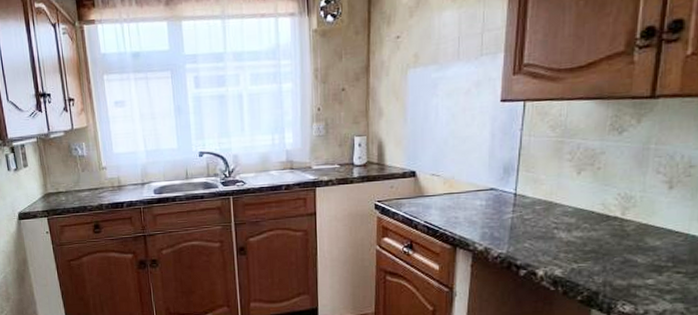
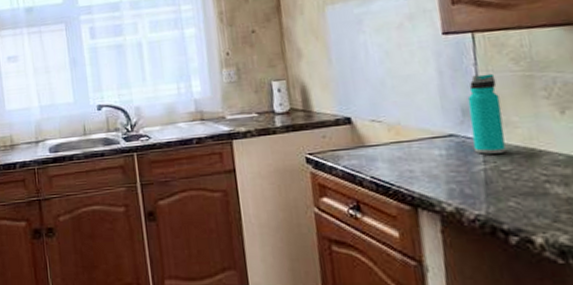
water bottle: none [507,138,535,205] -> present [467,73,506,154]

